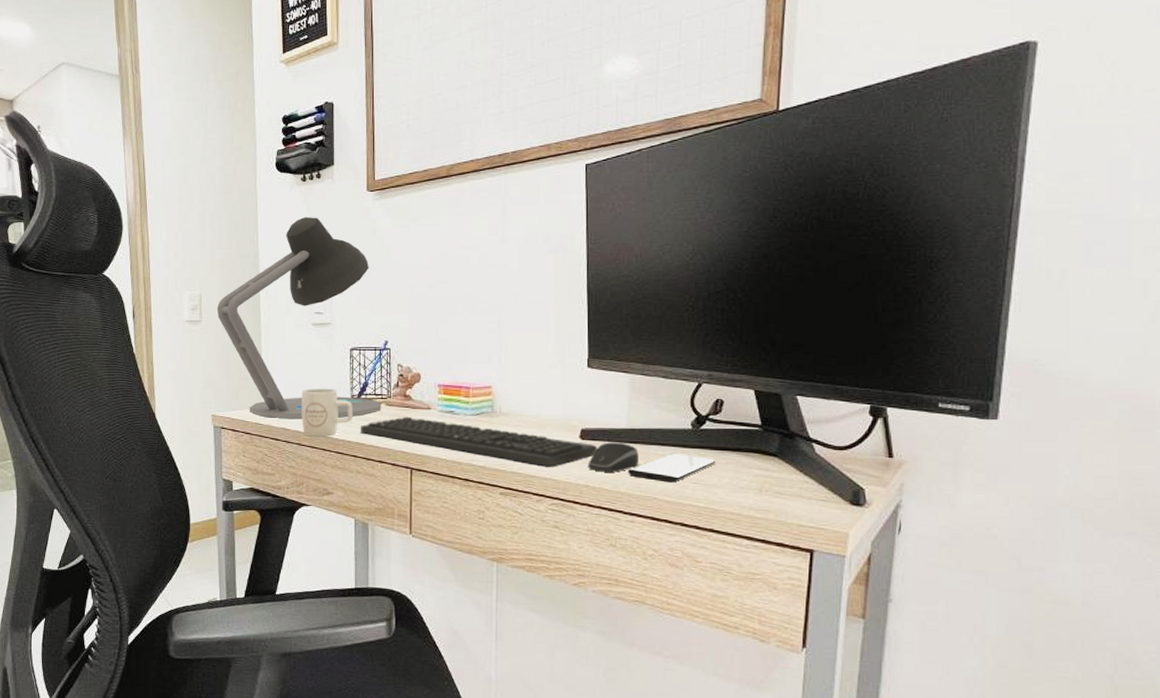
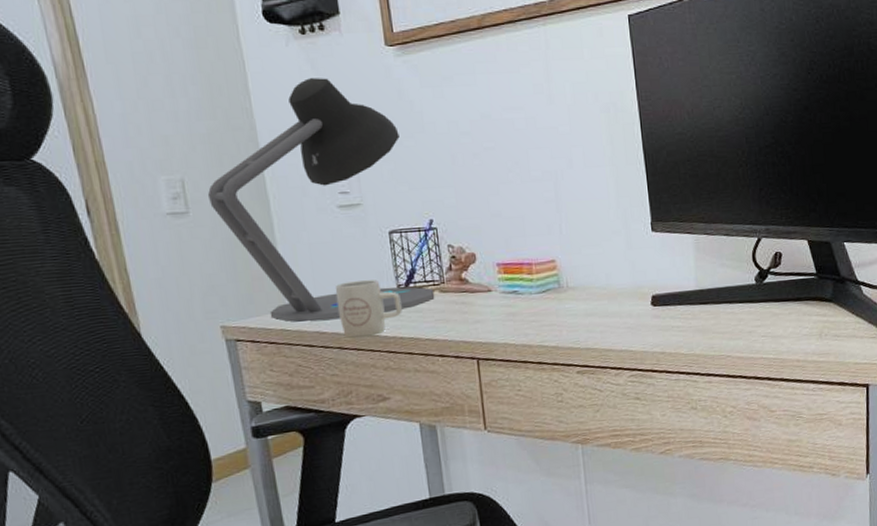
computer keyboard: present [361,416,597,466] -> none [413,302,669,338]
computer mouse: present [588,442,639,472] -> none [662,304,710,337]
phone: present [628,453,716,483] -> none [701,309,780,339]

